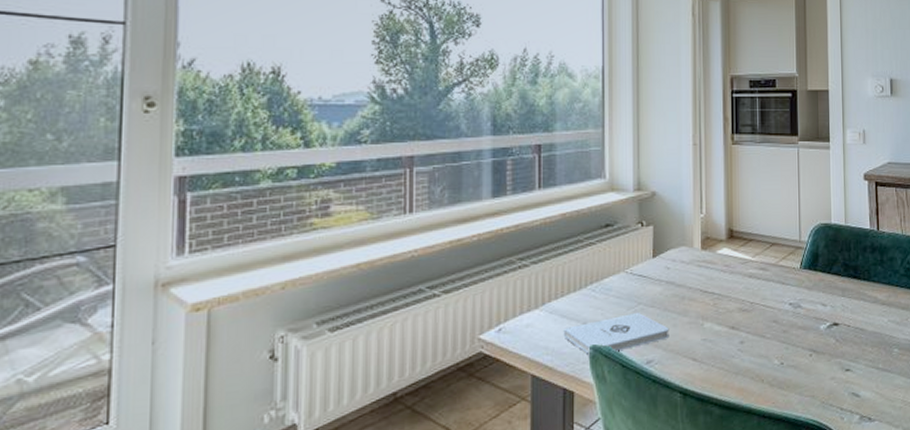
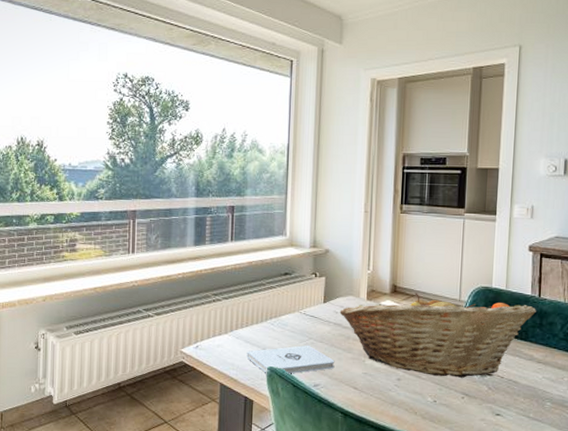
fruit basket: none [672,236,877,333] -> present [339,293,537,378]

